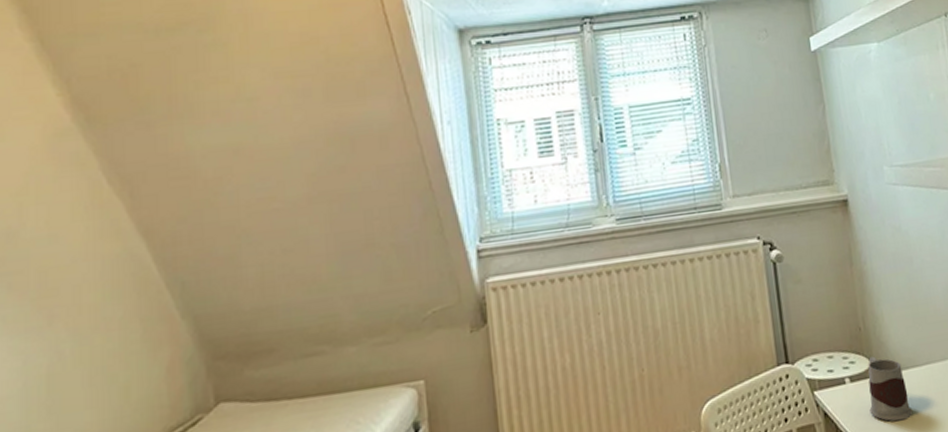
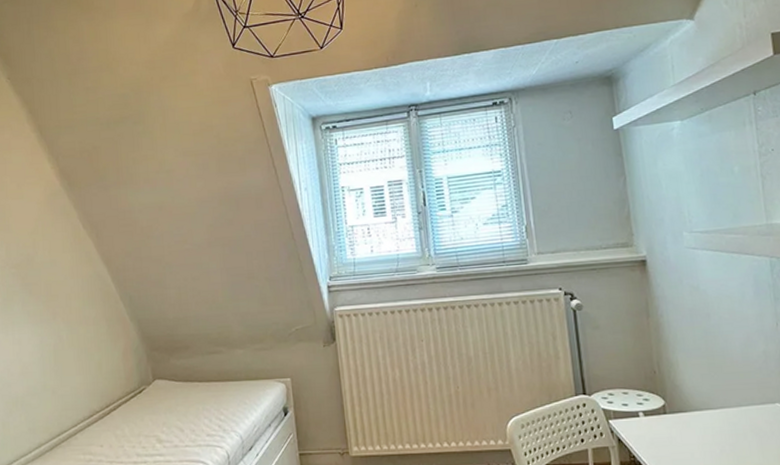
mug: present [868,356,913,422] -> none [661,396,706,454]

